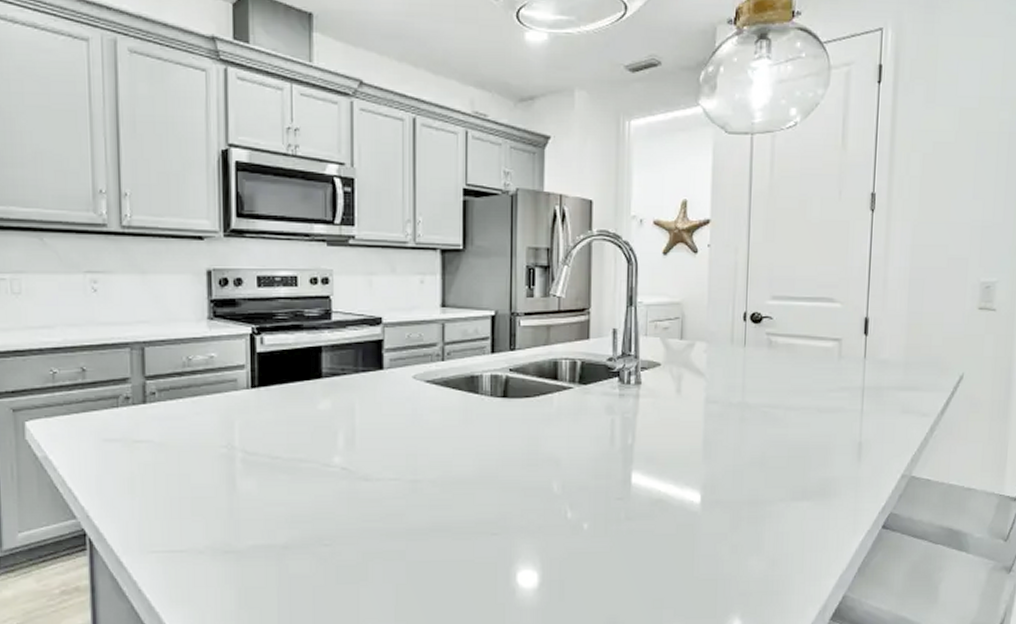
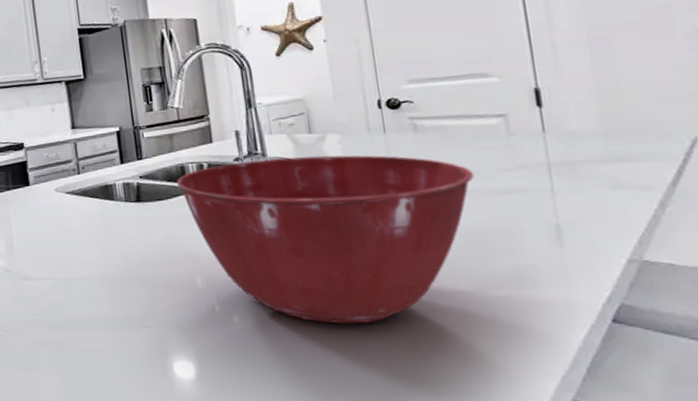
mixing bowl: none [547,362,808,531] -> present [176,155,474,324]

